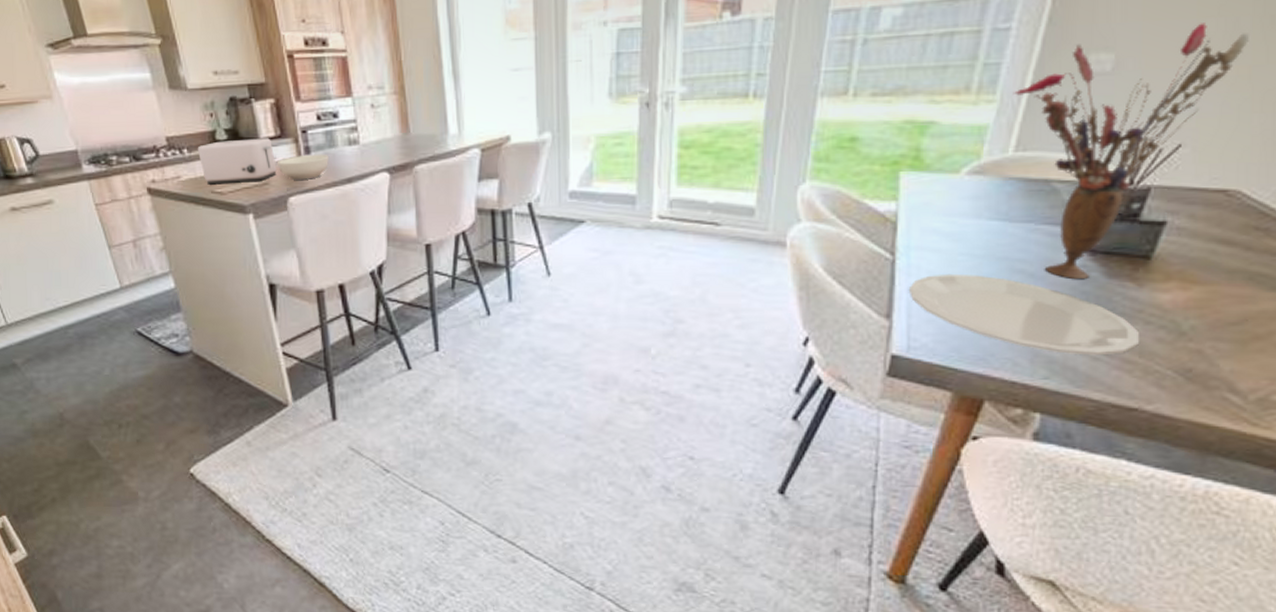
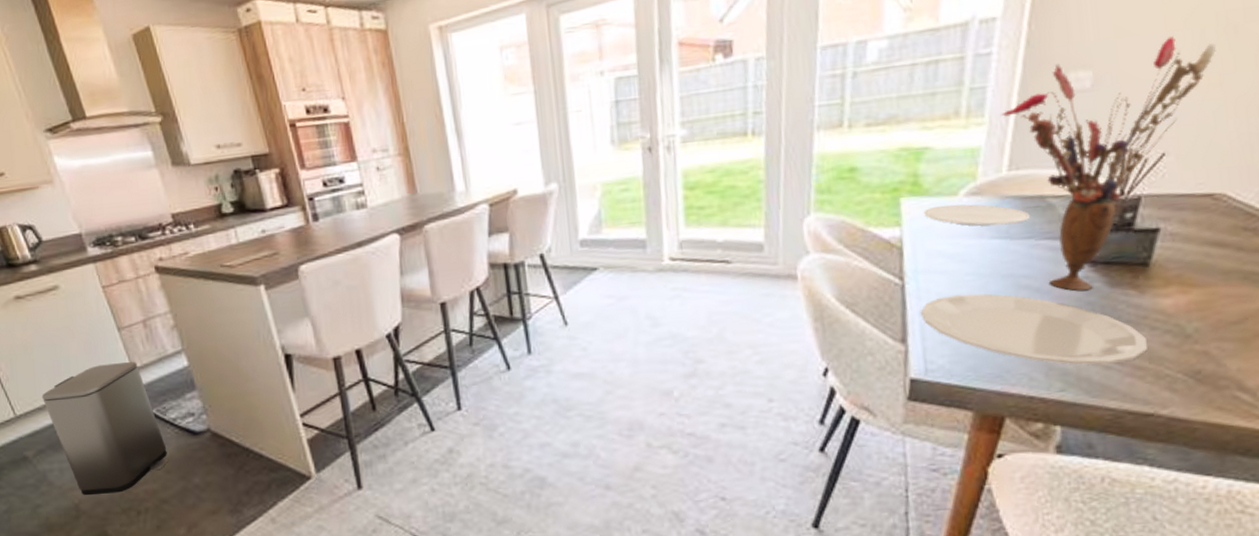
pedal bin: none [32,279,150,405] -> present [41,361,168,495]
toaster: present [197,138,277,185] -> none [204,207,286,259]
bowl: present [276,154,329,180] -> none [285,220,338,248]
plate: none [922,182,1033,207] -> present [923,204,1031,226]

